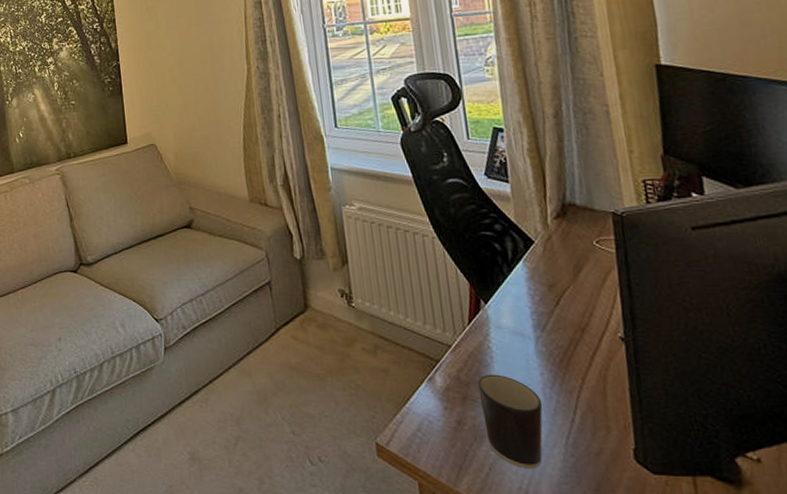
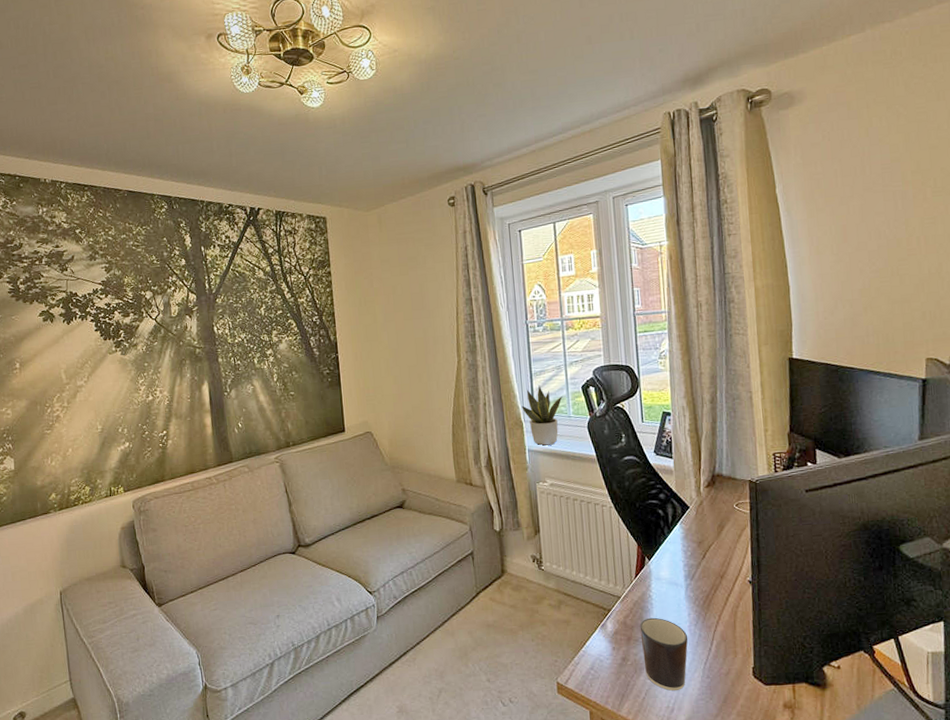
potted plant: none [321,95,370,164] -> present [522,385,563,446]

